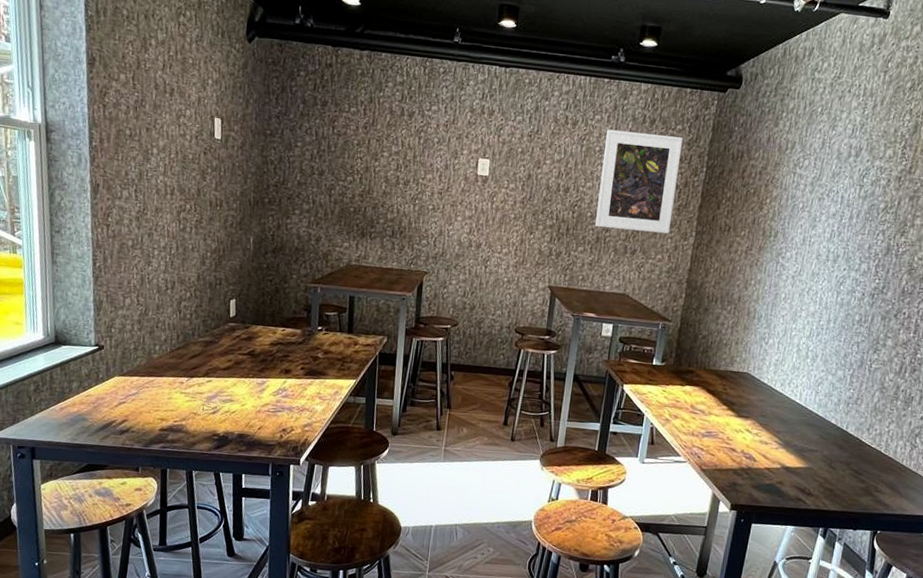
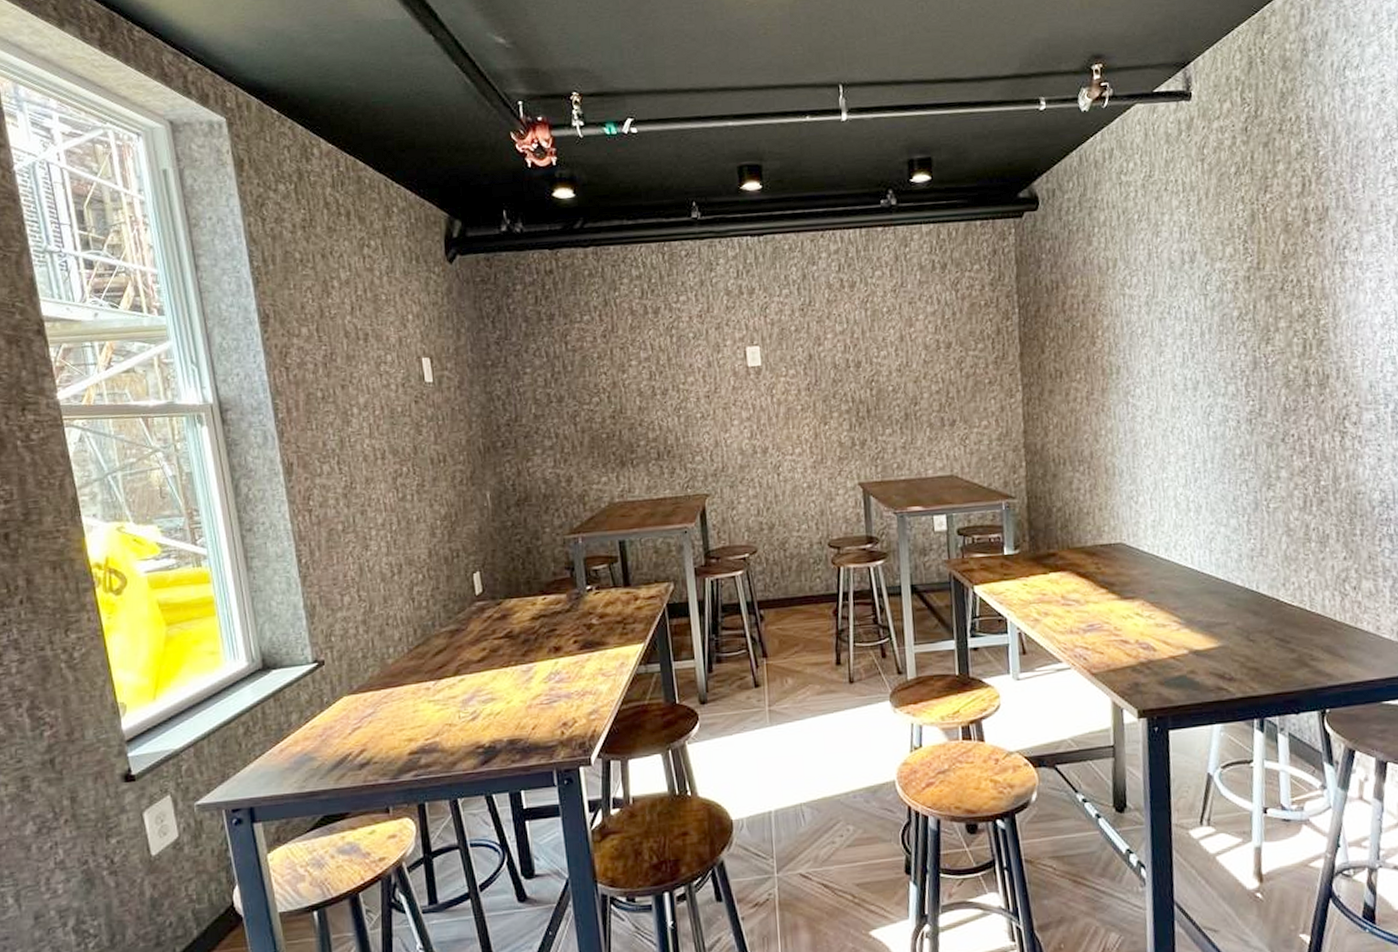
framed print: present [595,129,683,234] -> none [892,278,991,402]

